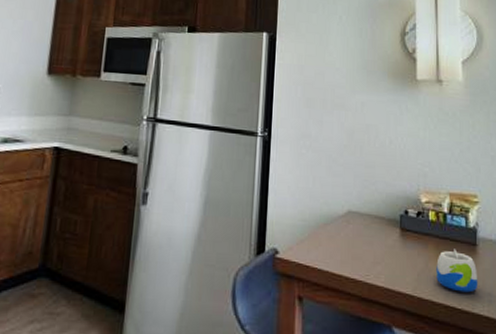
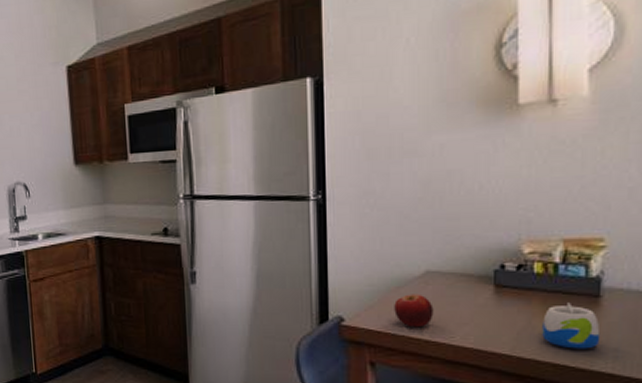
fruit: none [321,231,353,264] -> present [394,294,434,328]

